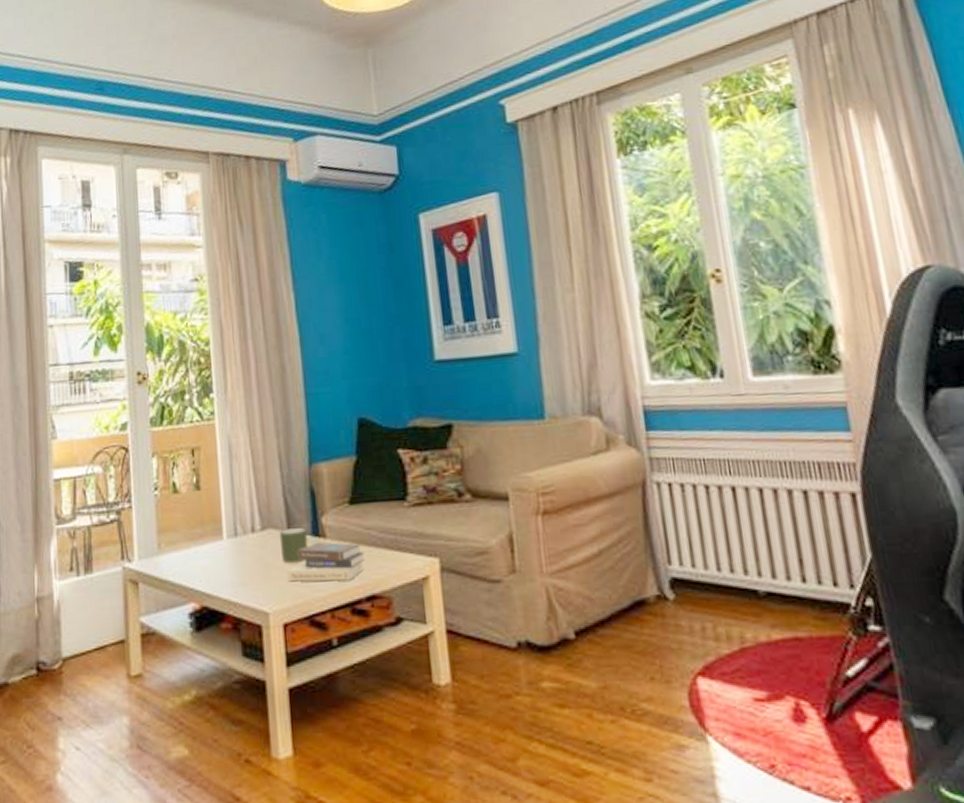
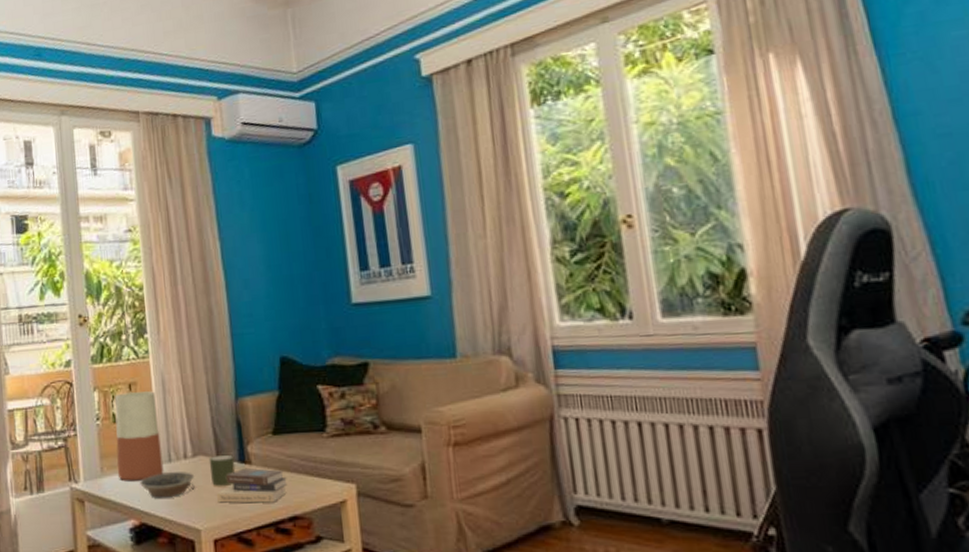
vase: none [175,457,229,559] -> present [115,391,164,481]
bowl: none [202,547,263,578] -> present [140,472,195,498]

